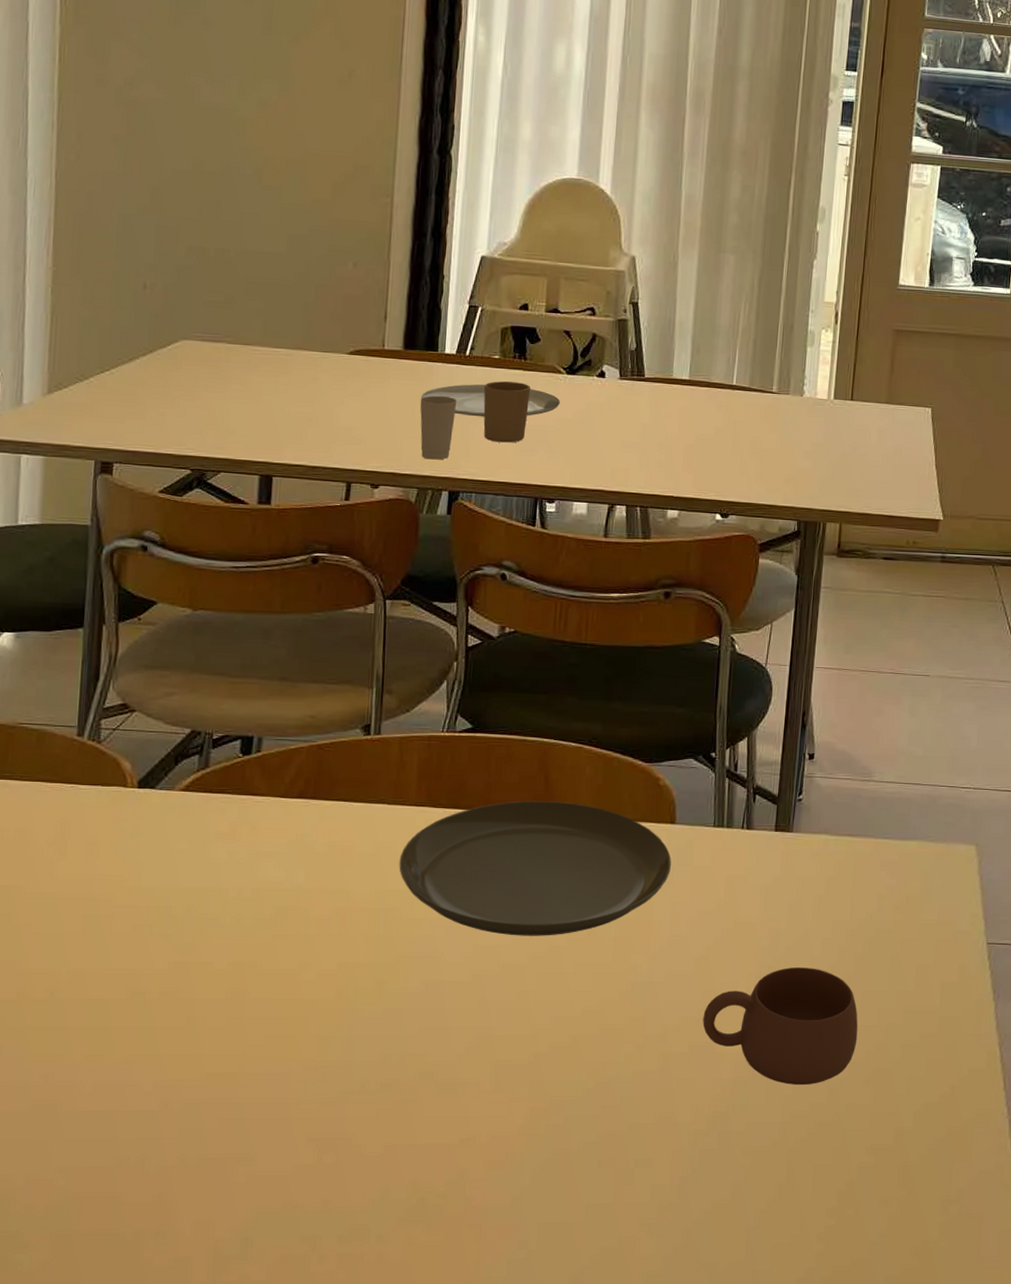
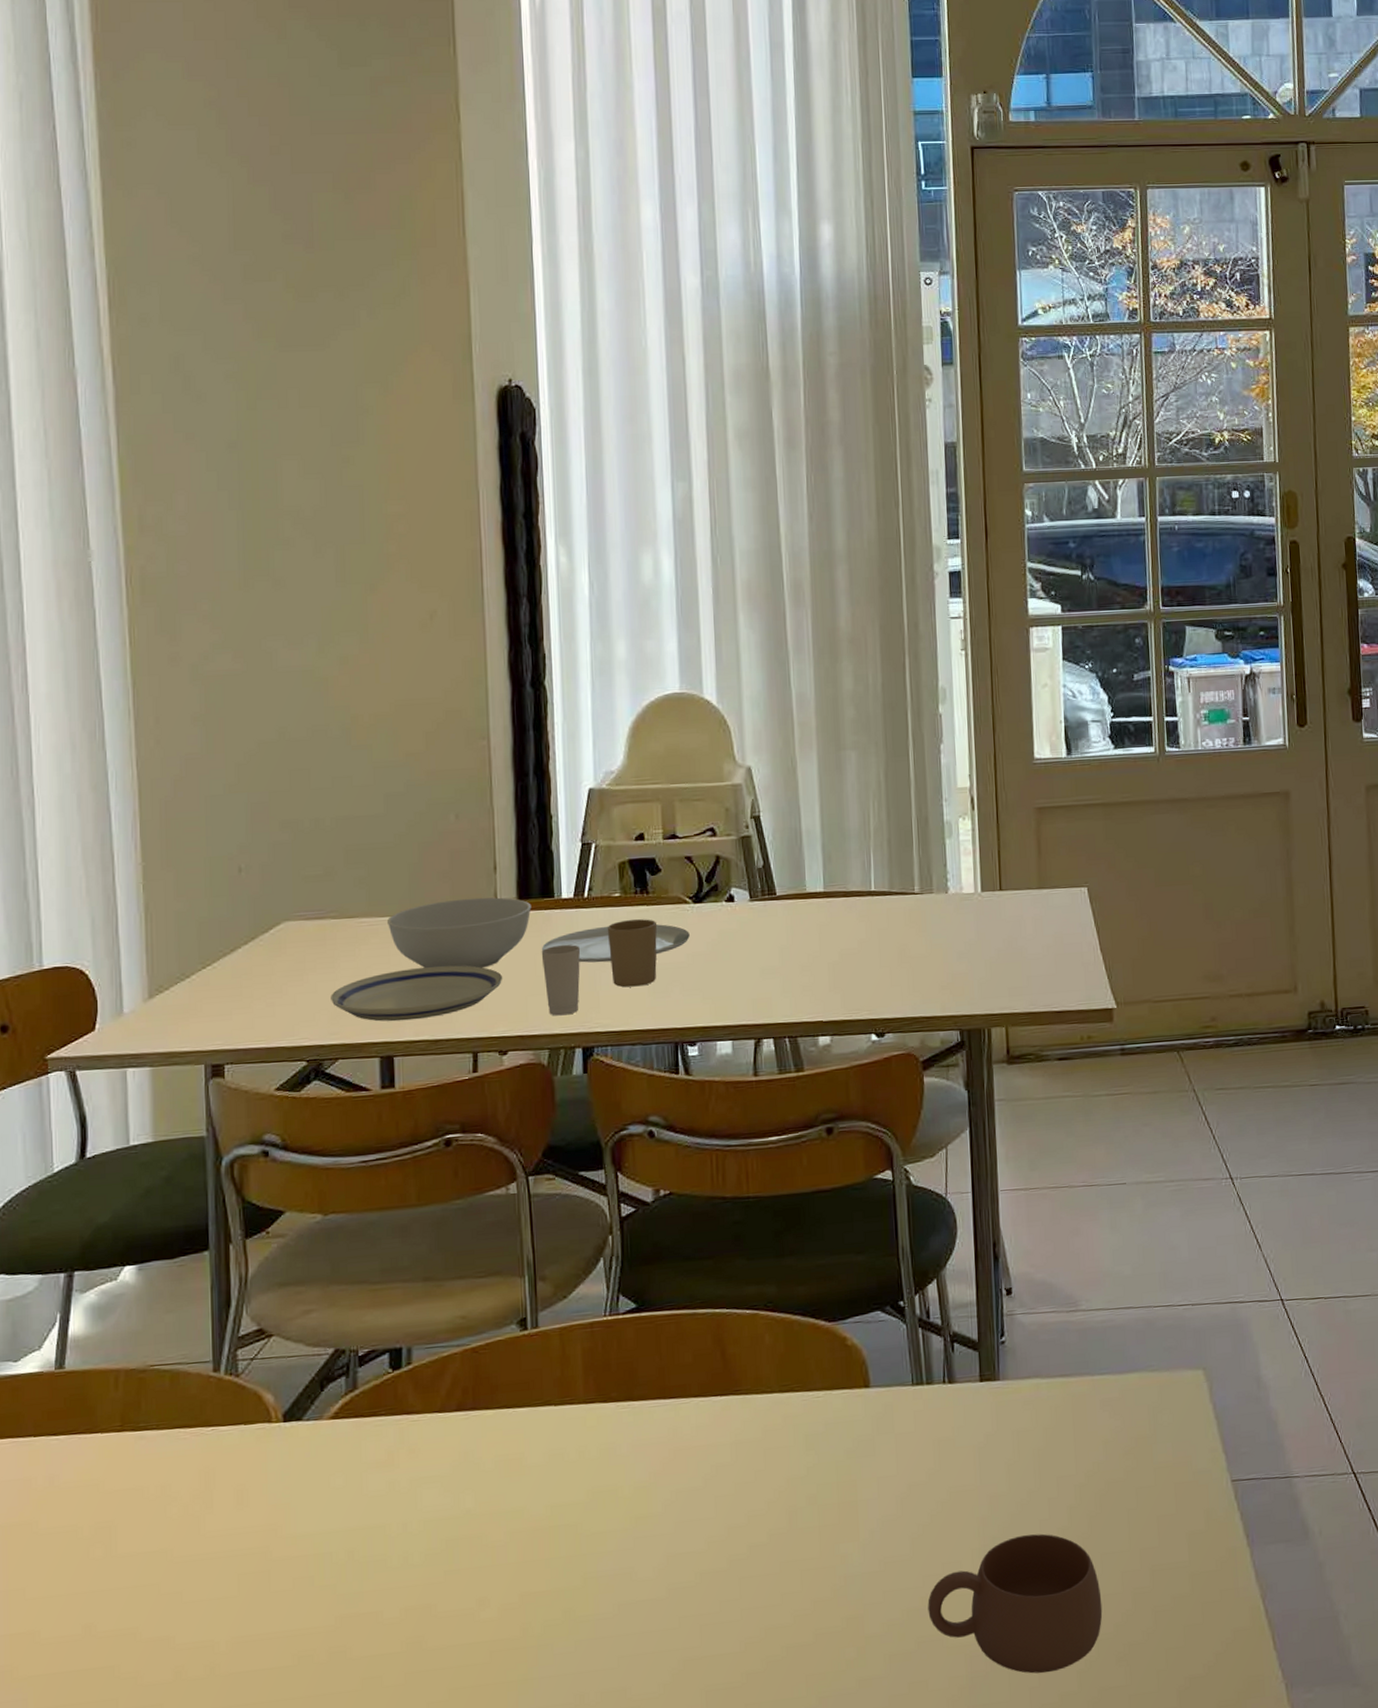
plate: none [219,398,382,446] -> present [331,965,503,1022]
bowl: none [278,341,416,407] -> present [386,897,532,969]
plate: present [399,801,671,936] -> none [574,1378,871,1539]

